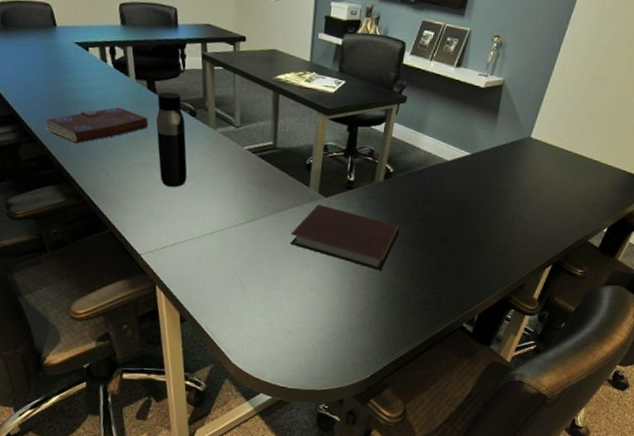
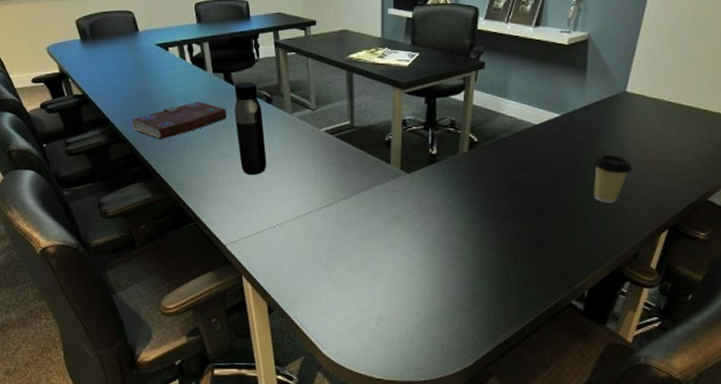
notebook: present [289,204,400,271] -> none [374,181,491,247]
coffee cup: none [492,194,528,238] -> present [594,155,632,203]

